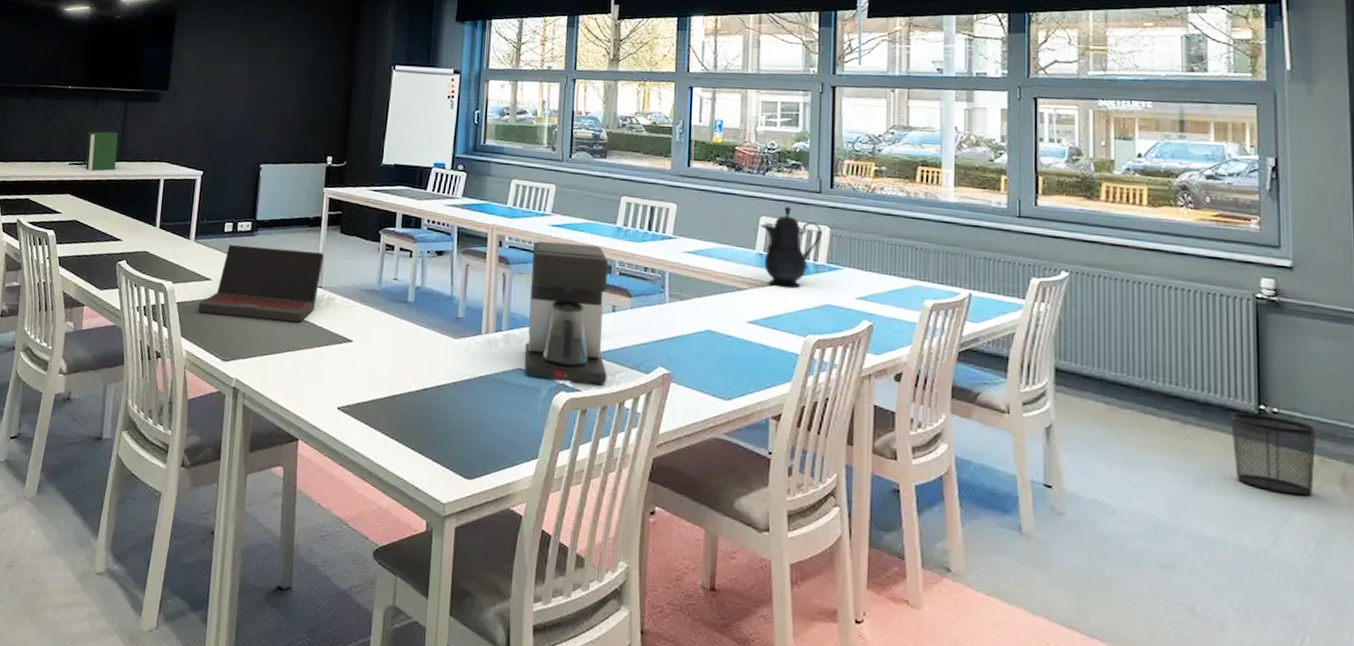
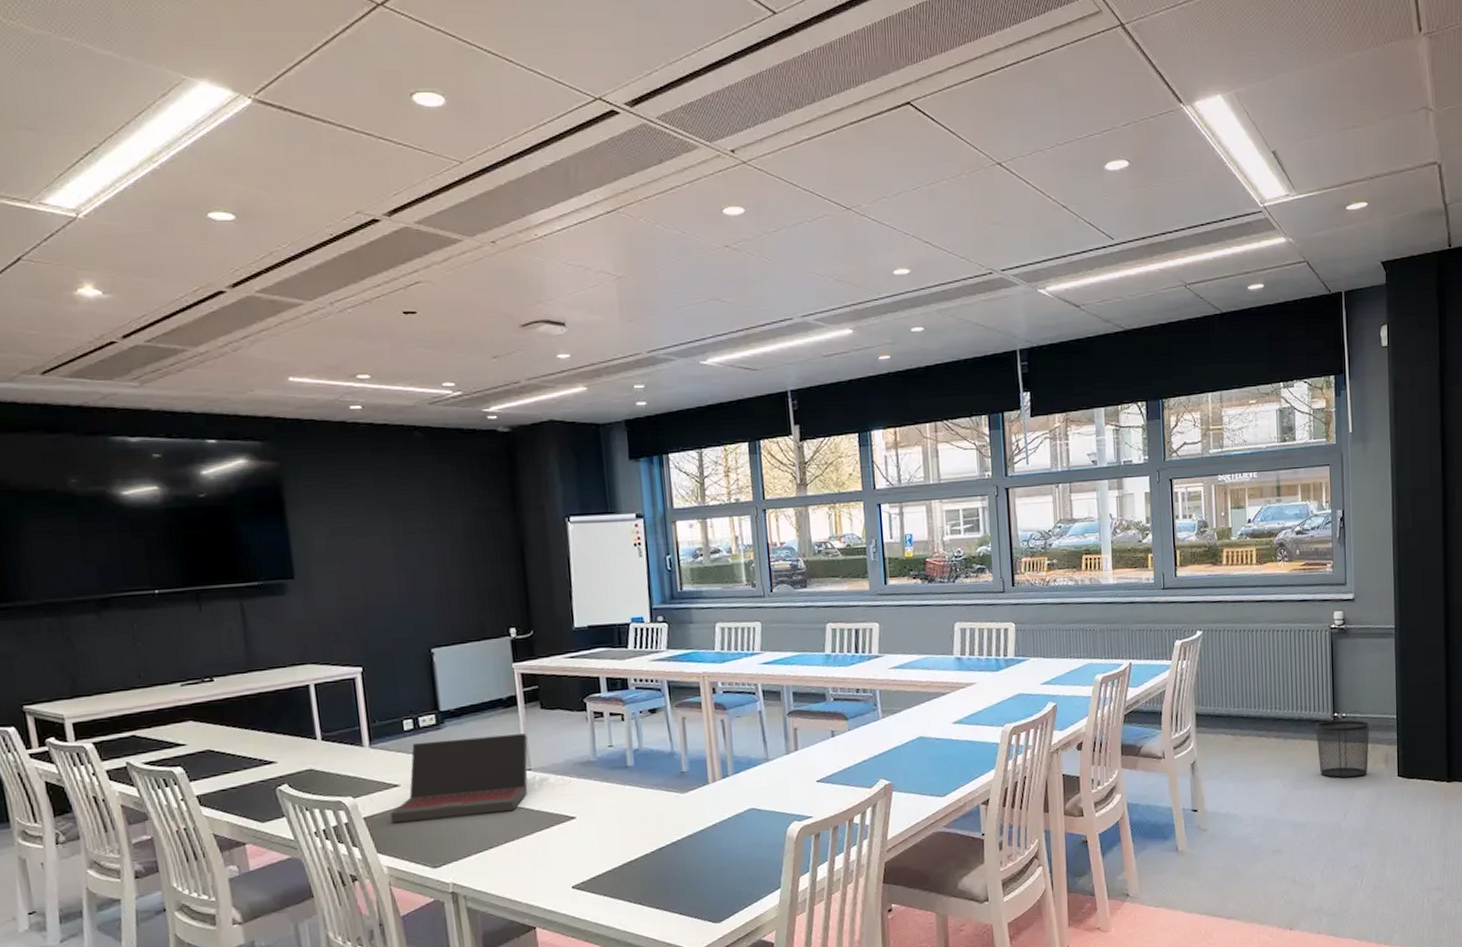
binder: present [85,131,119,171] -> none [198,638,247,689]
coffee maker: present [524,241,608,384] -> none [747,676,835,814]
coffeepot: present [760,206,822,289] -> none [955,609,1009,686]

